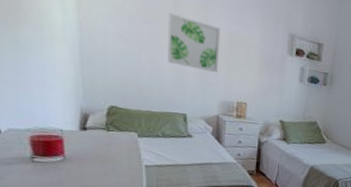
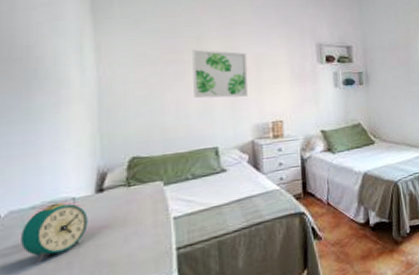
alarm clock: none [20,130,74,175] -> present [21,202,88,263]

